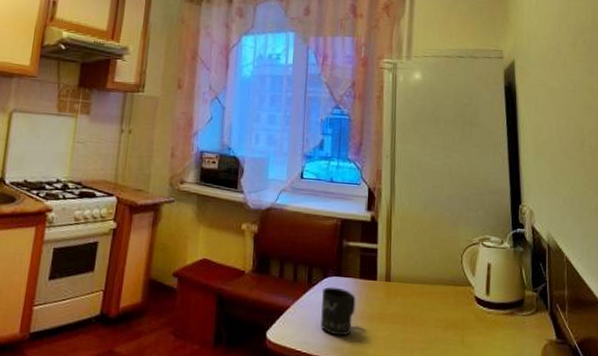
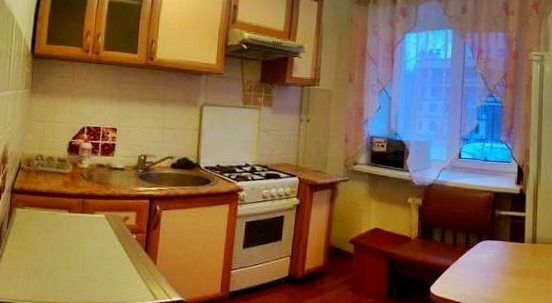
mug: present [320,286,356,336] -> none [476,249,507,289]

